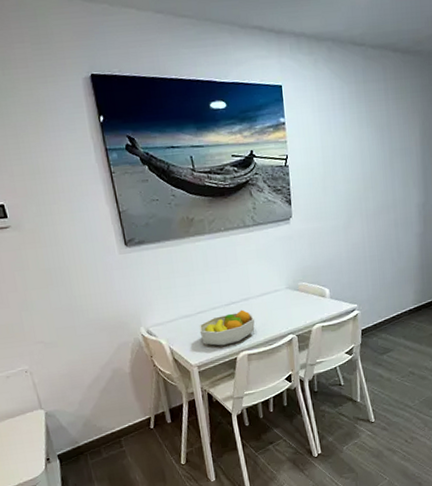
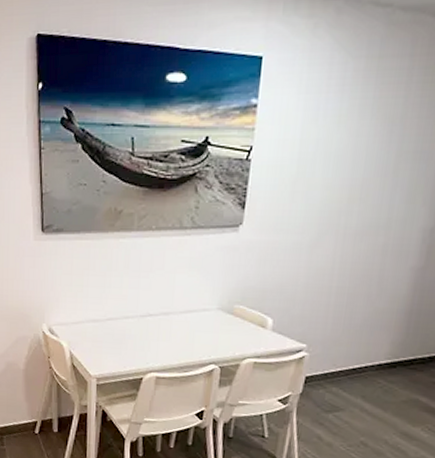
fruit bowl: present [199,309,255,346] -> none [106,324,173,362]

